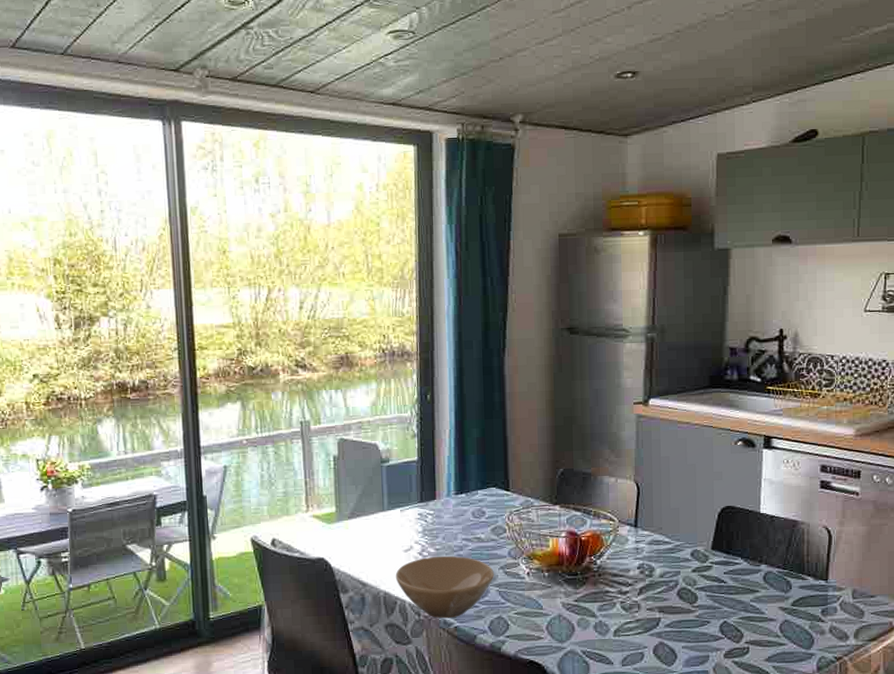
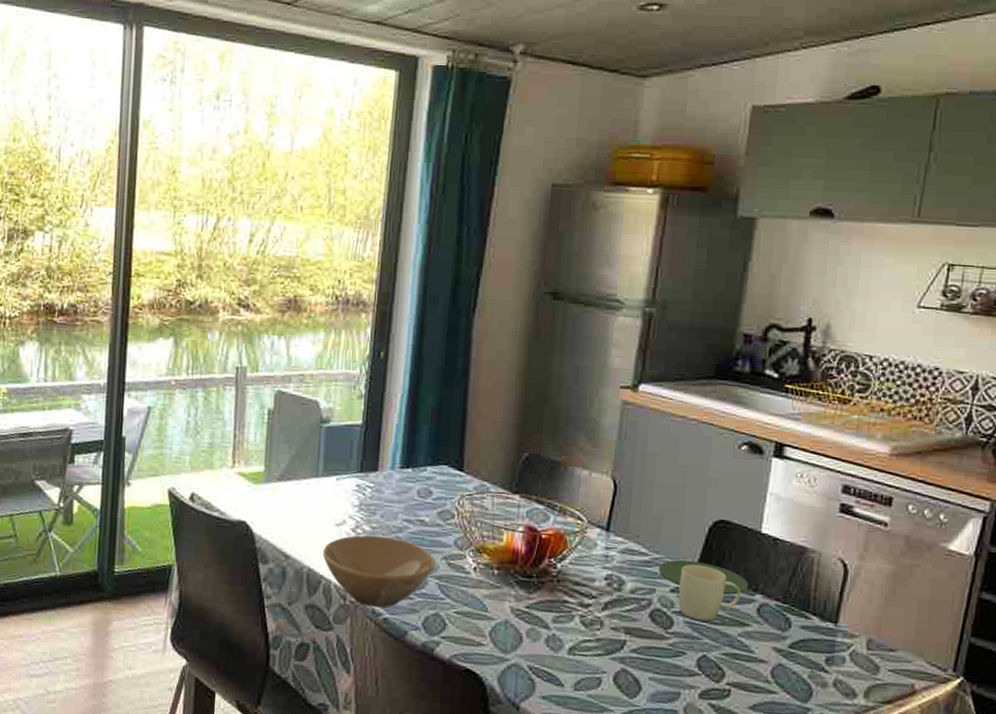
plate: none [680,543,755,569] -> present [658,560,749,595]
mug: none [699,546,749,593] -> present [678,564,740,622]

